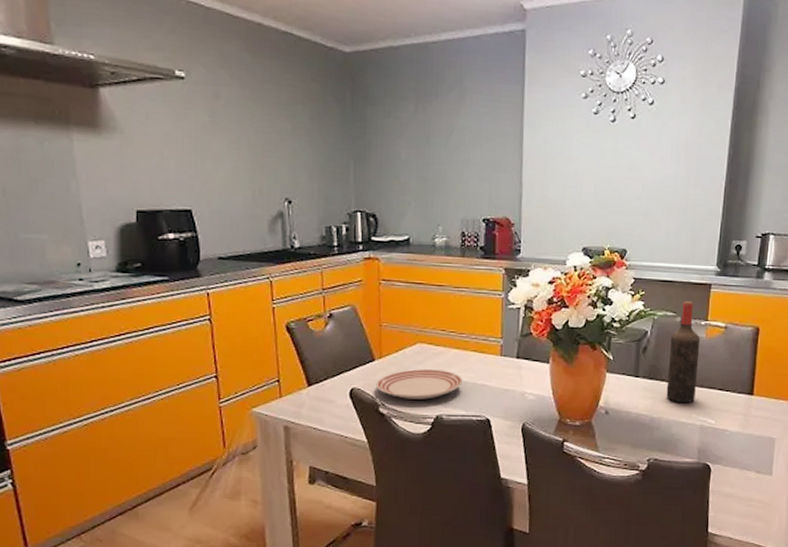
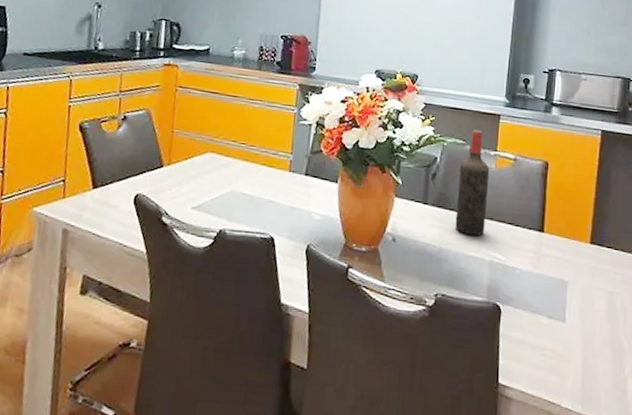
dinner plate: present [376,369,463,400] -> none [161,179,250,212]

